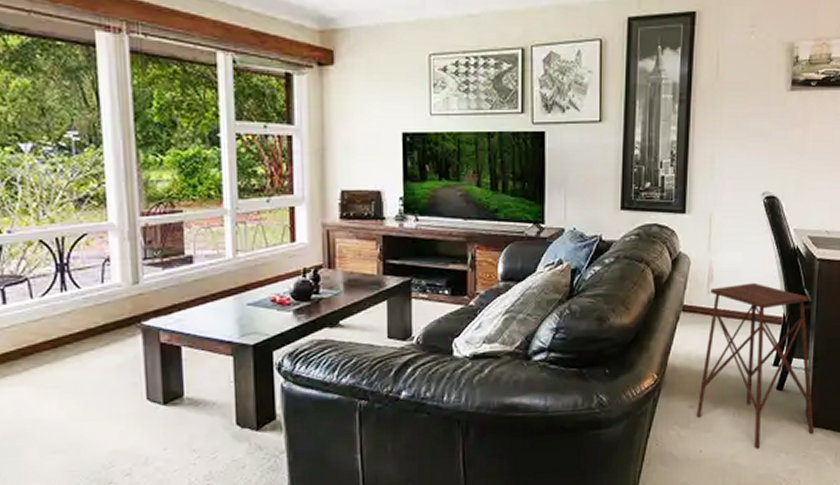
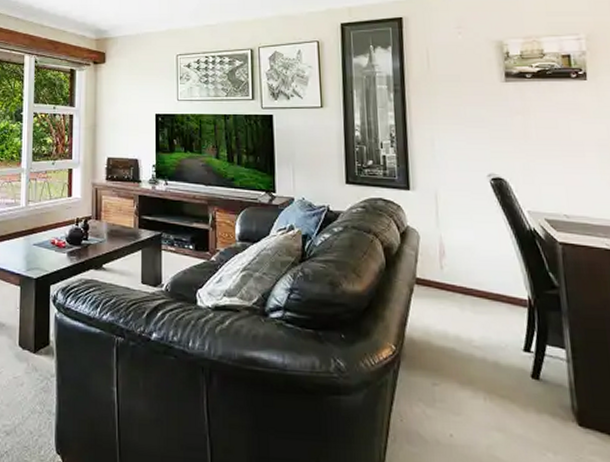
side table: present [696,282,815,449] -> none [441,261,586,443]

